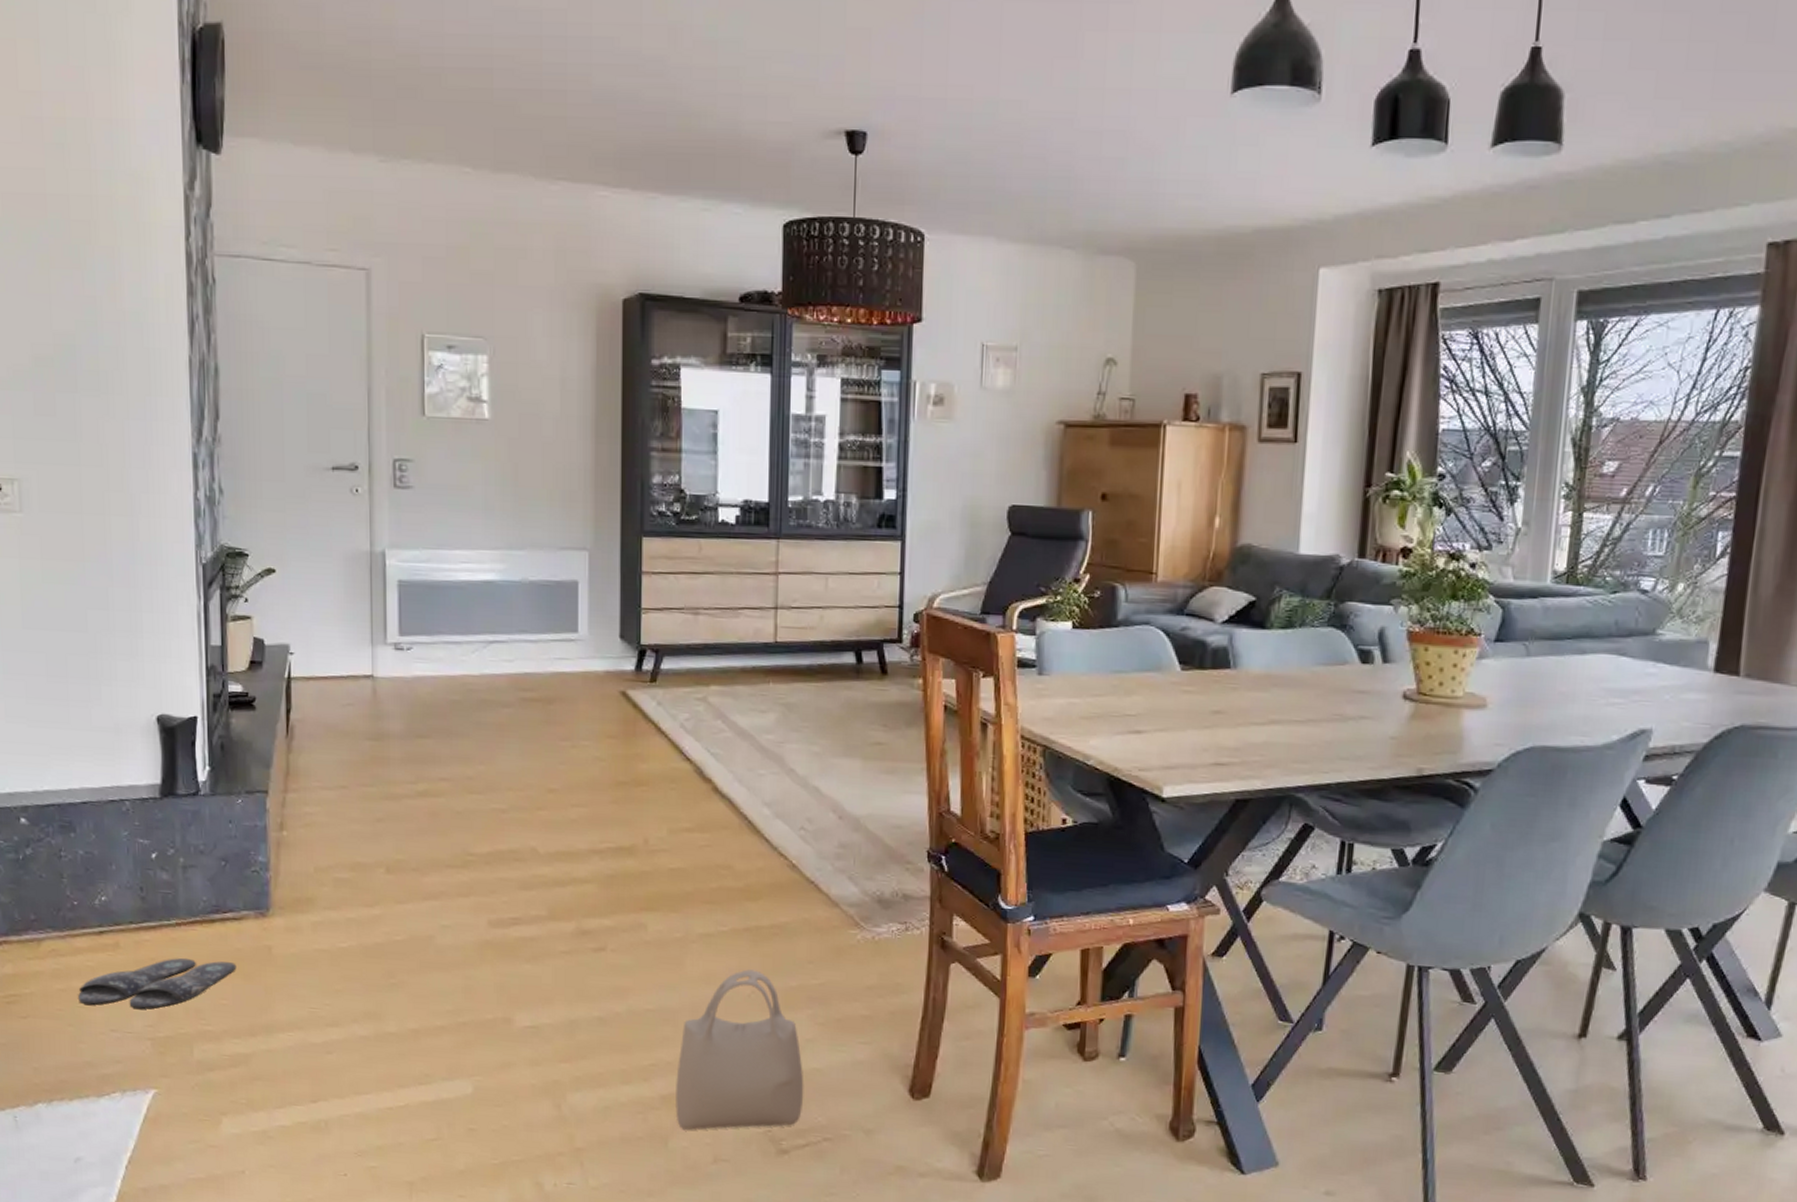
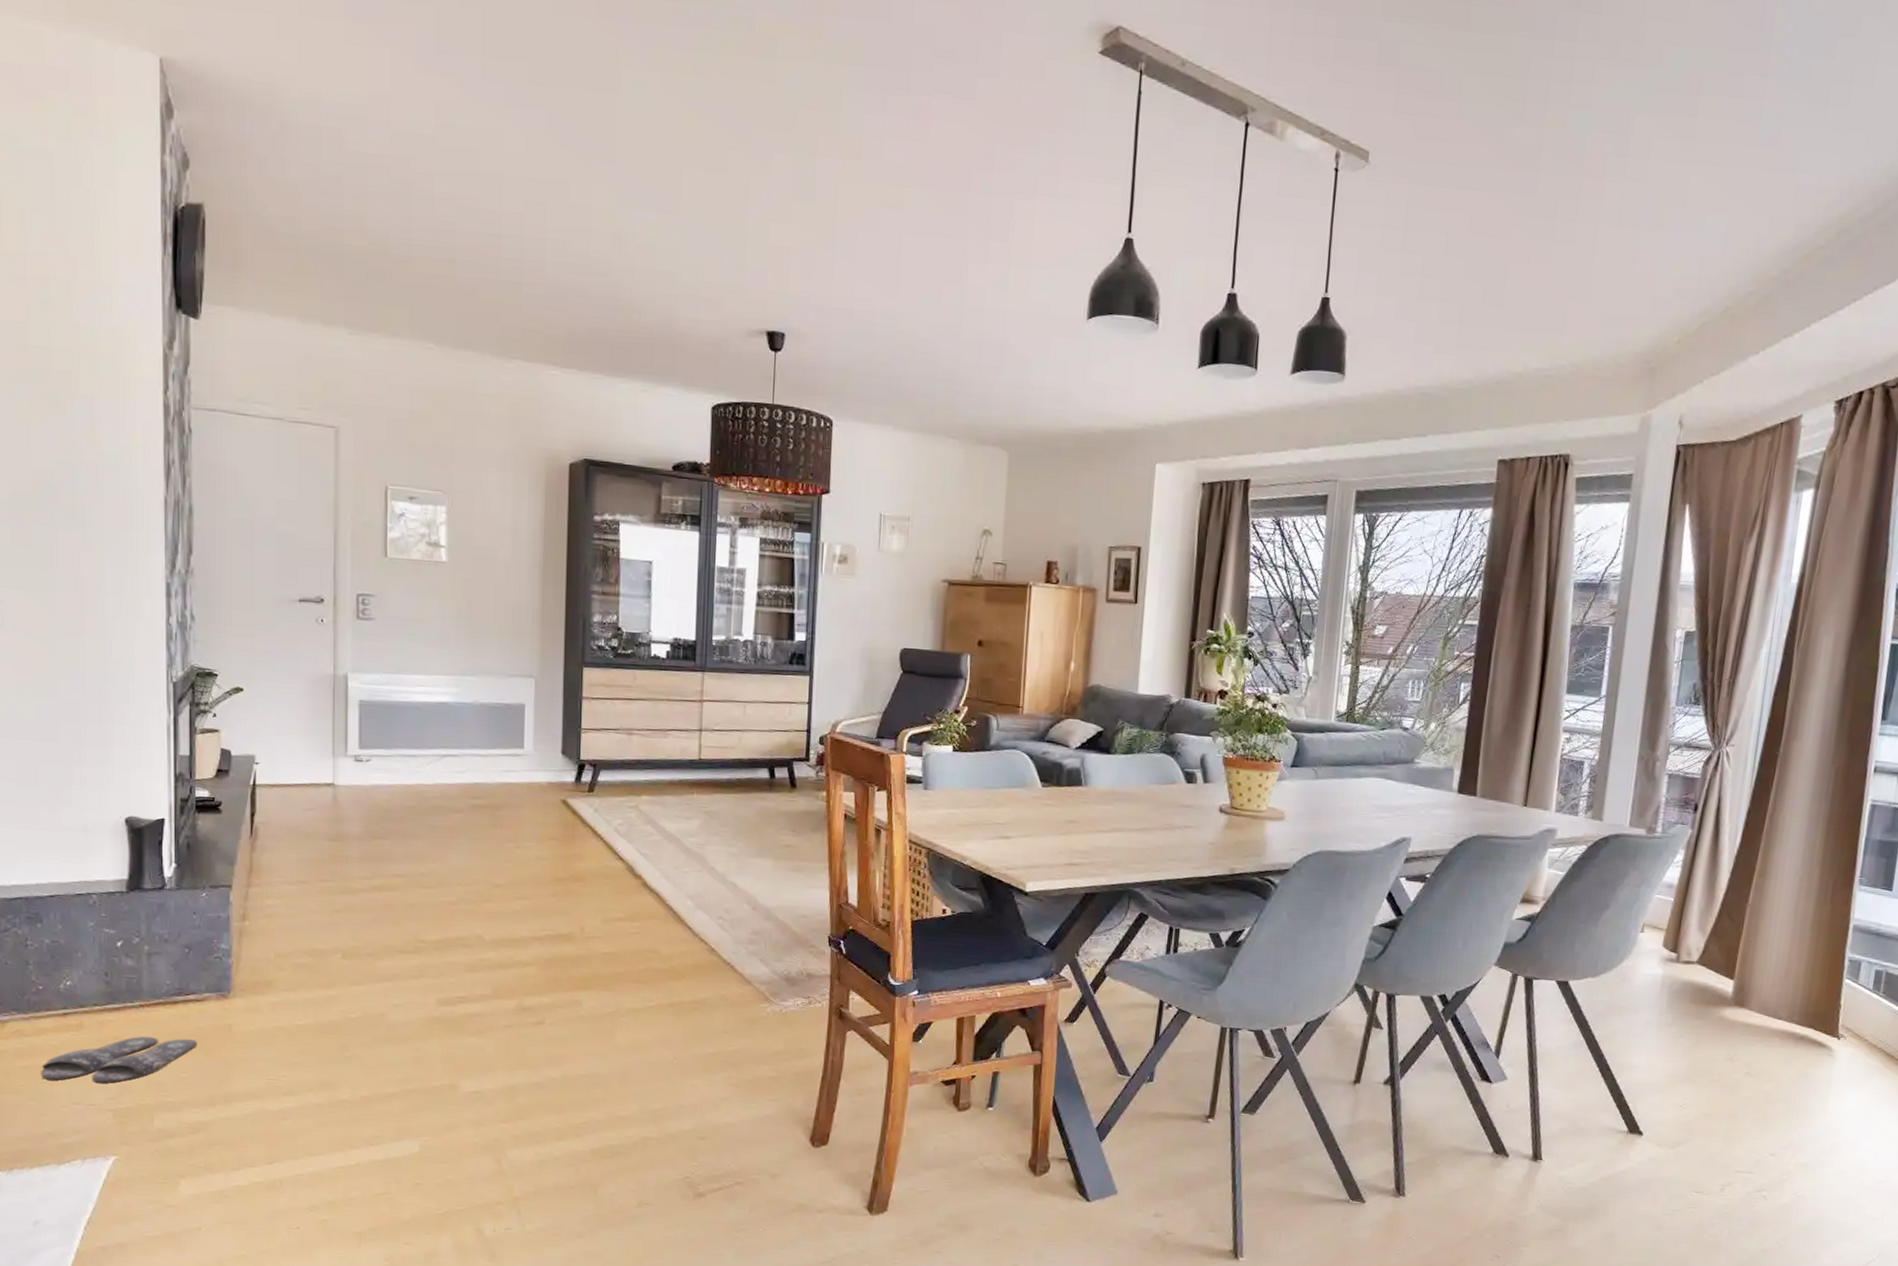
handbag: present [676,969,804,1130] -> none [605,1039,719,1179]

